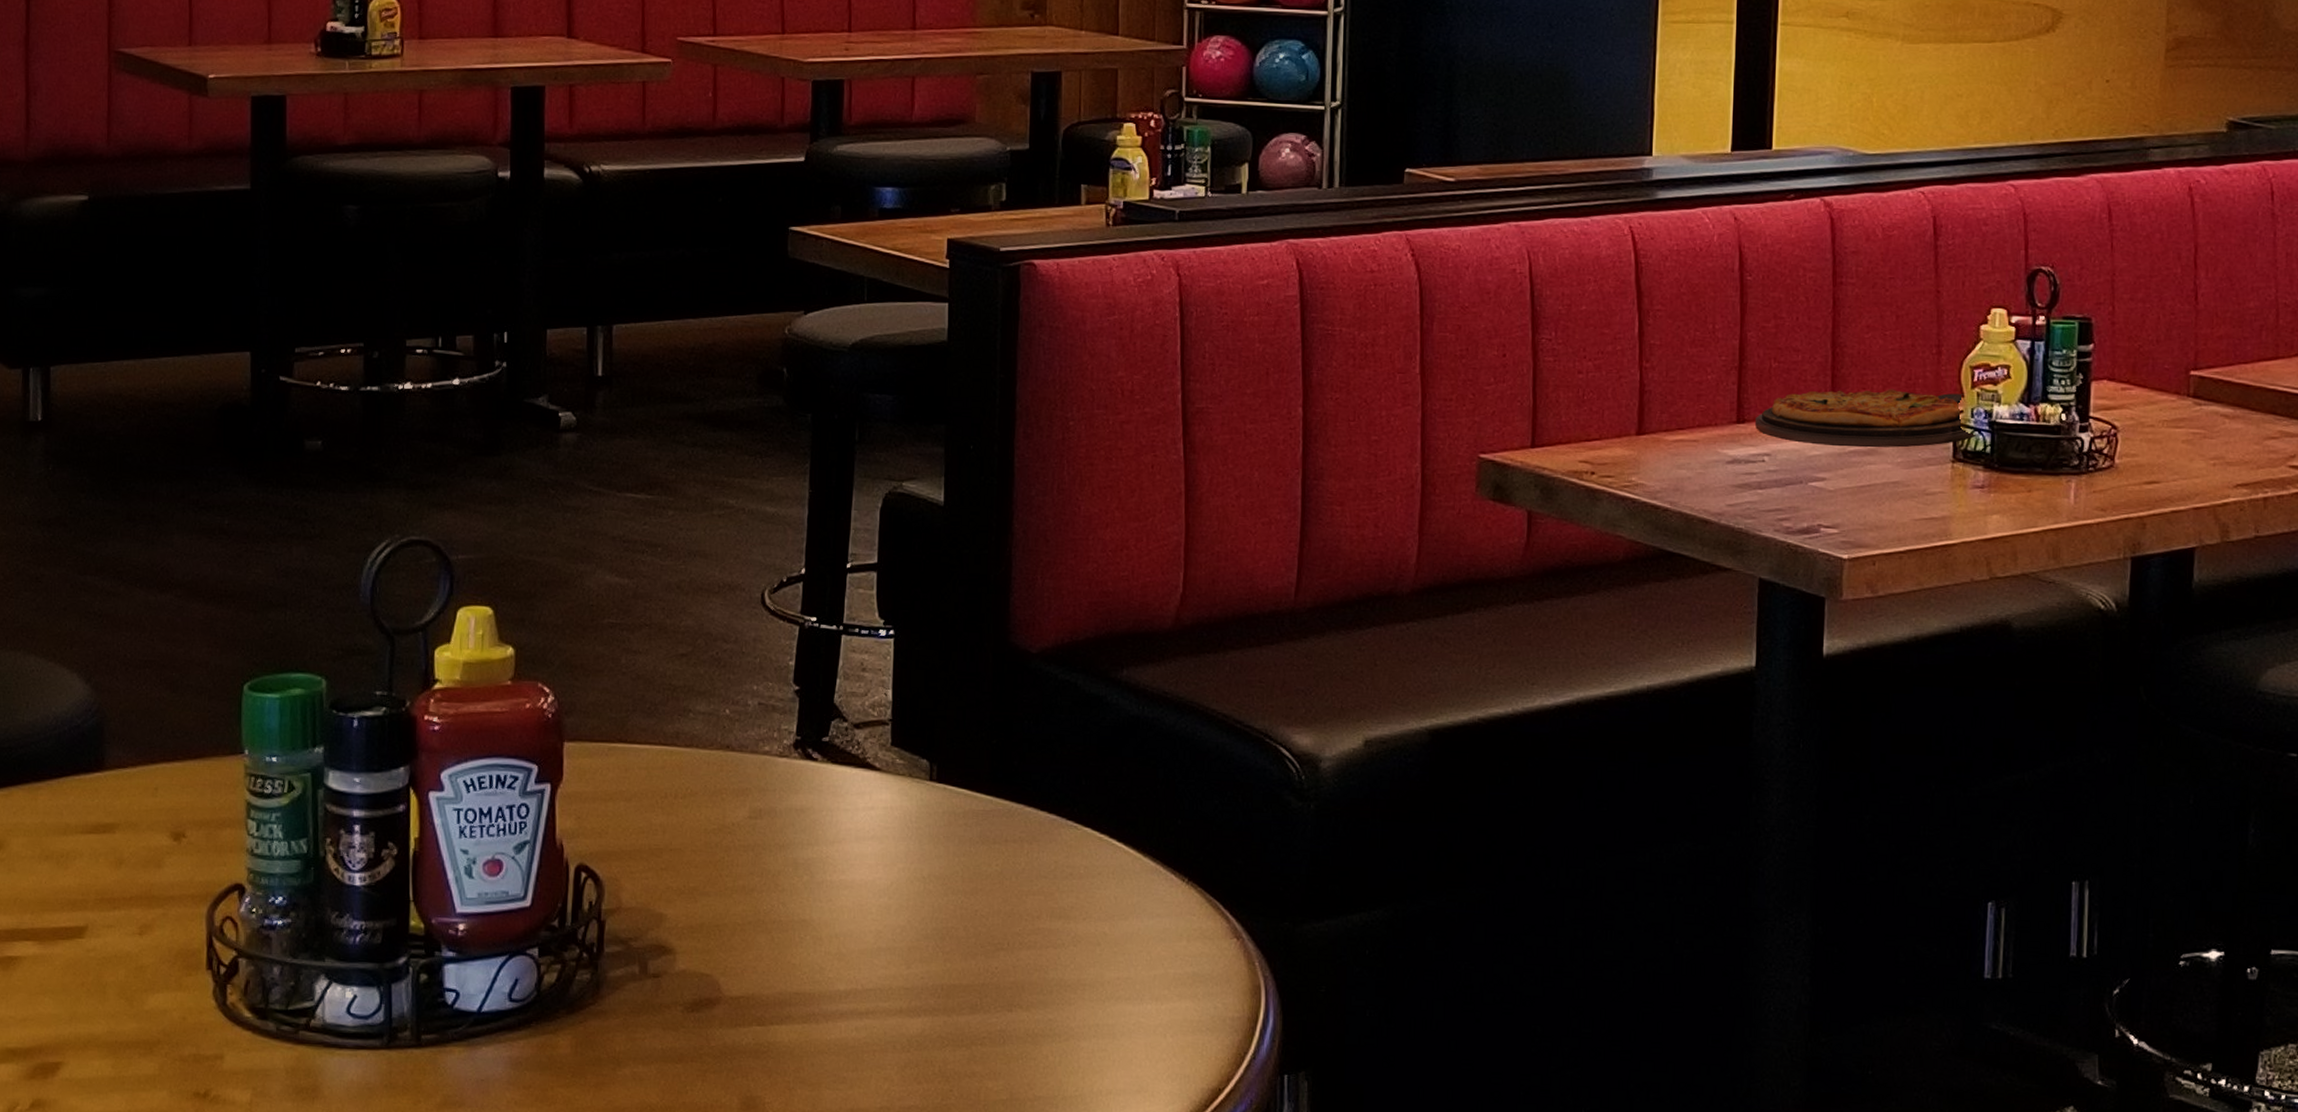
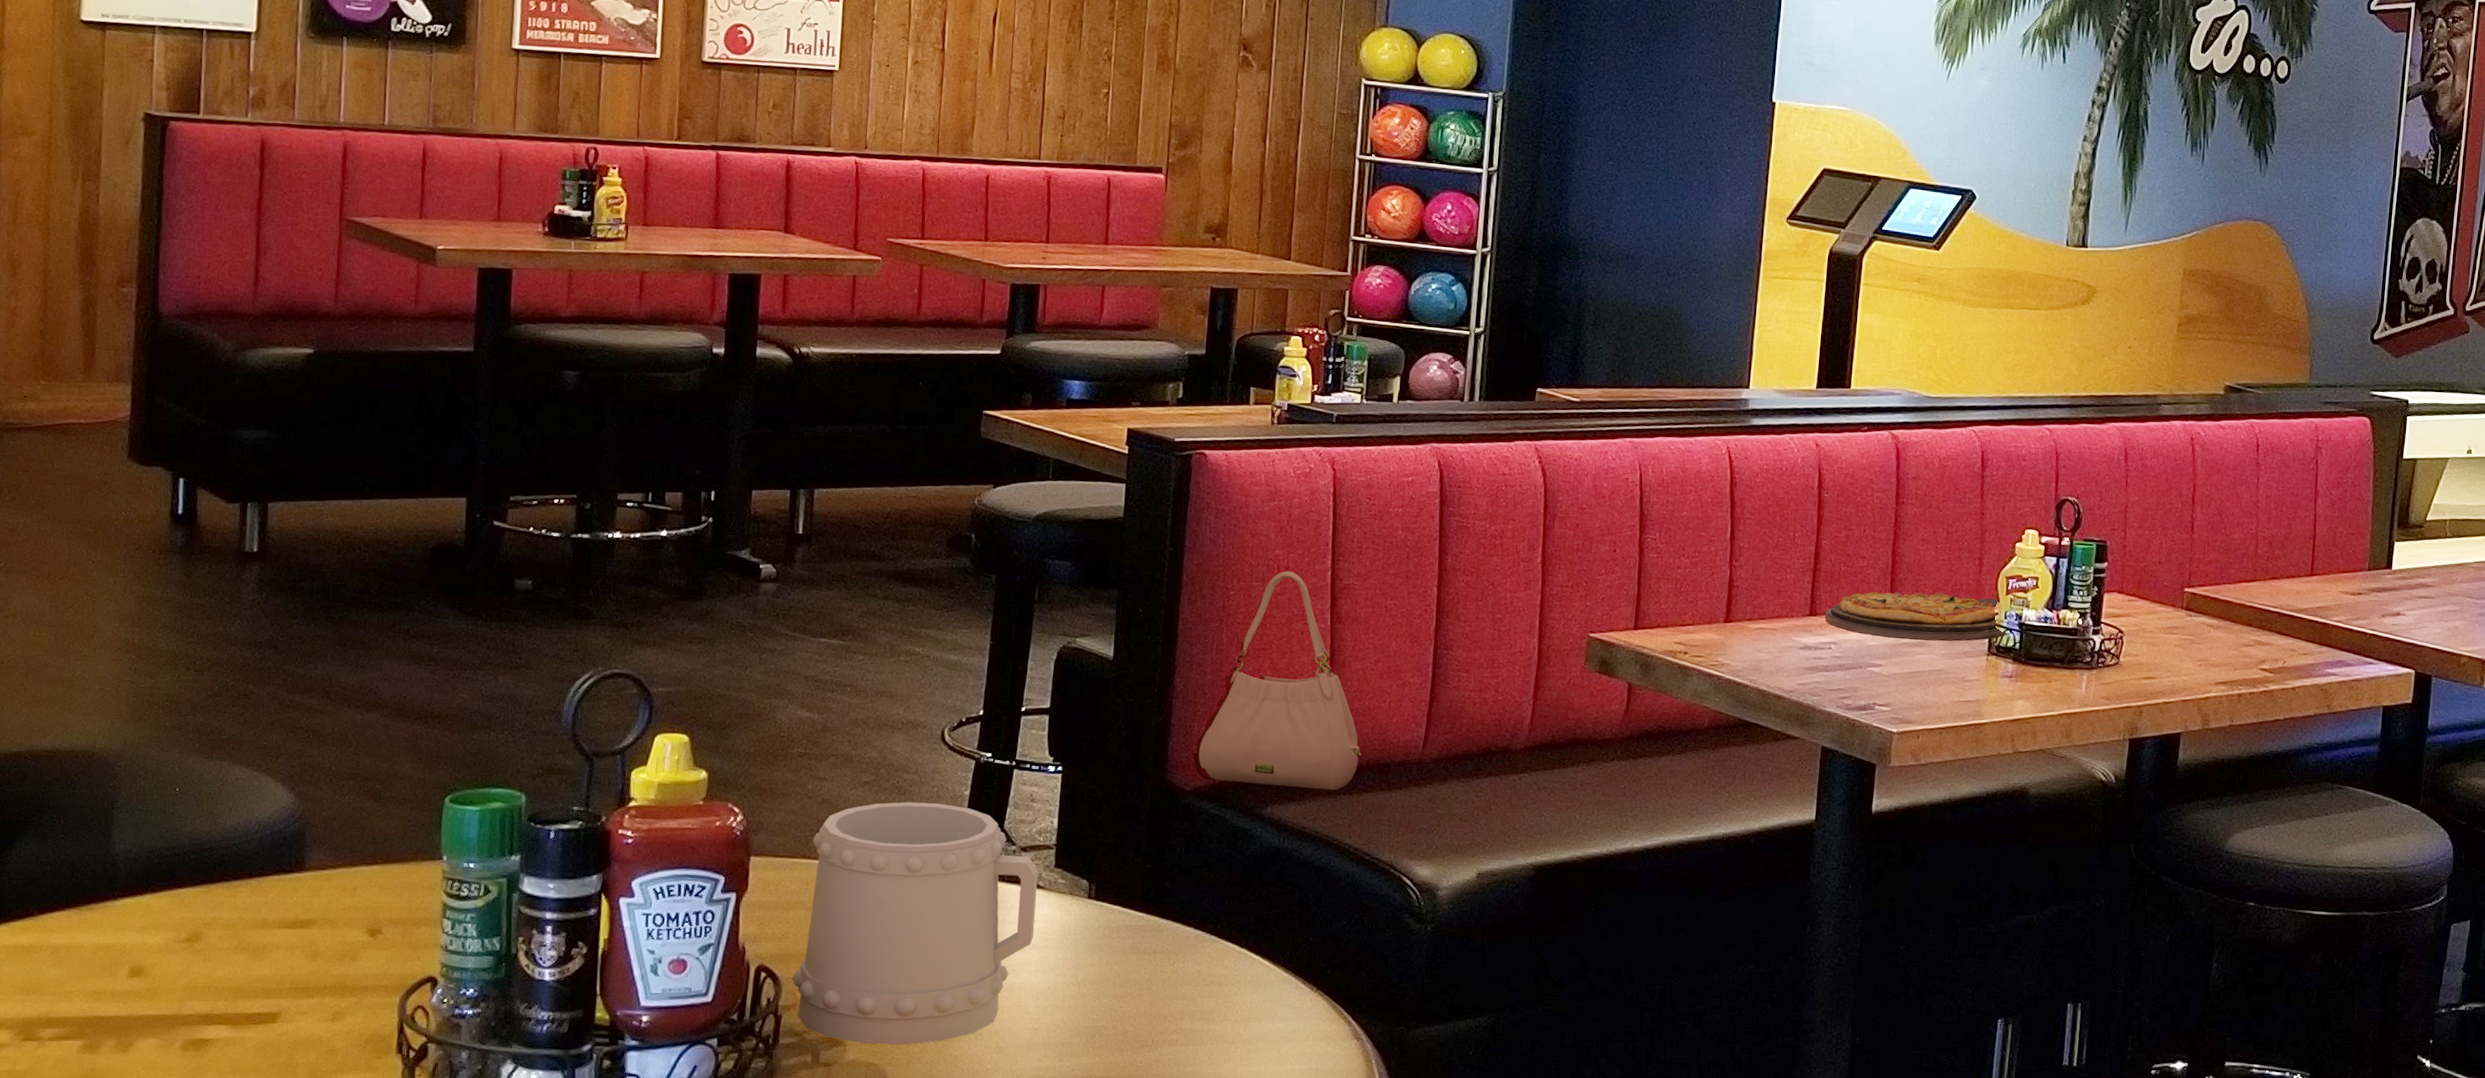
beer mug: none [614,675,874,952] -> present [791,801,1039,1045]
handbag: none [1036,396,1225,649] -> present [1192,571,1361,791]

